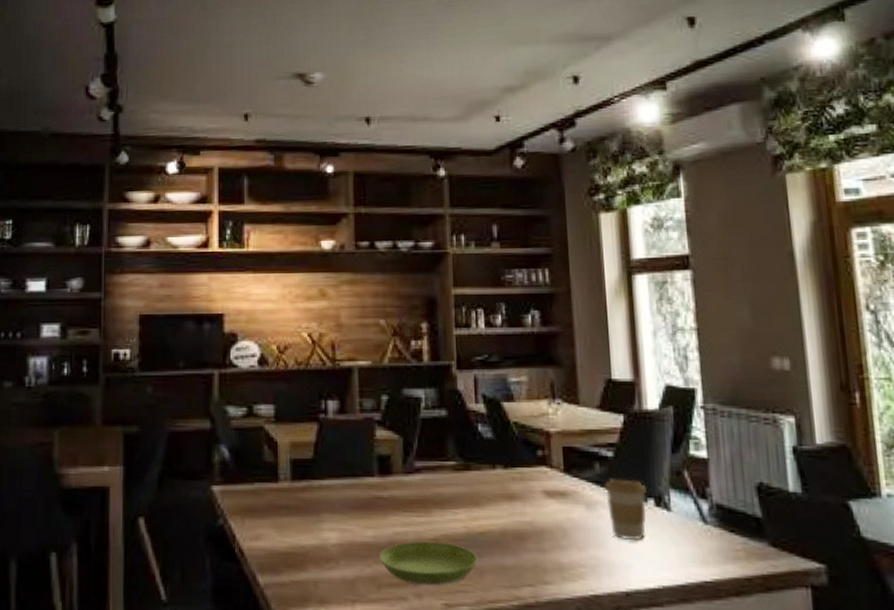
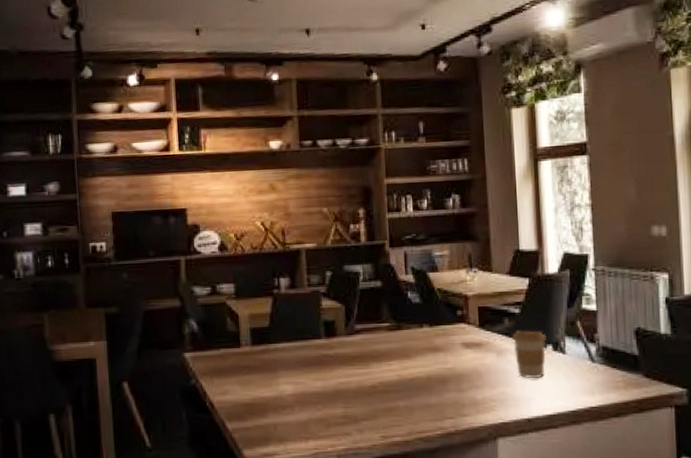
saucer: present [379,541,478,586] -> none [327,388,408,423]

